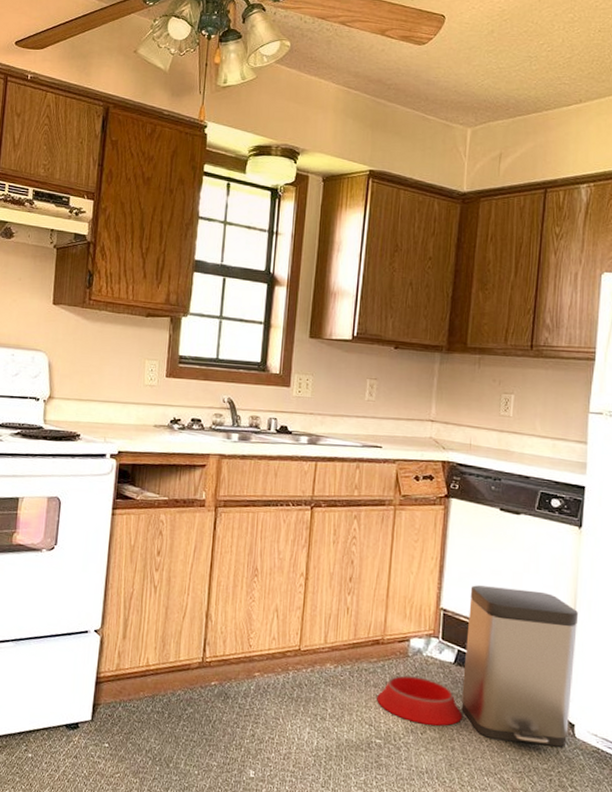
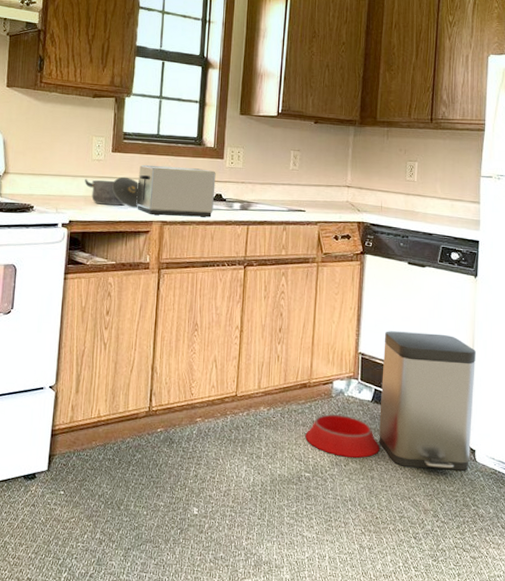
cooking pot: none [136,404,196,440] -> present [85,176,140,209]
toaster: none [192,391,281,453] -> present [136,164,216,218]

